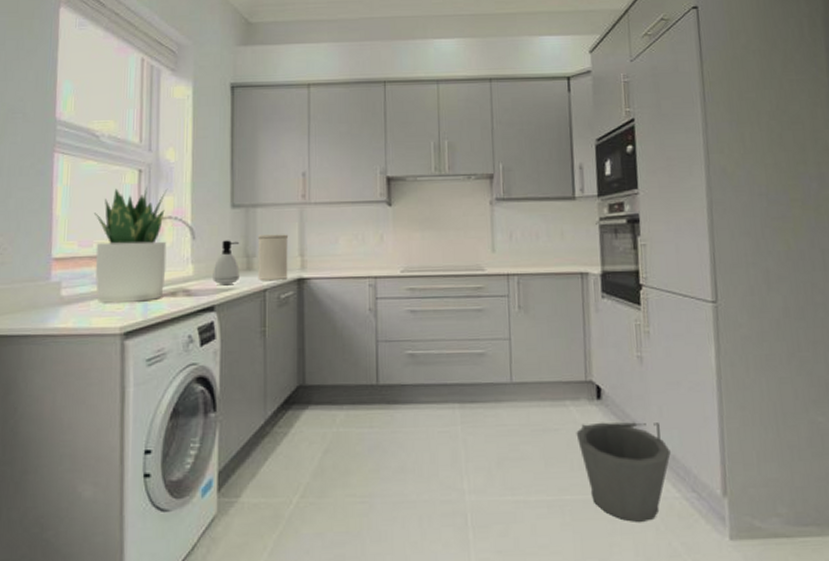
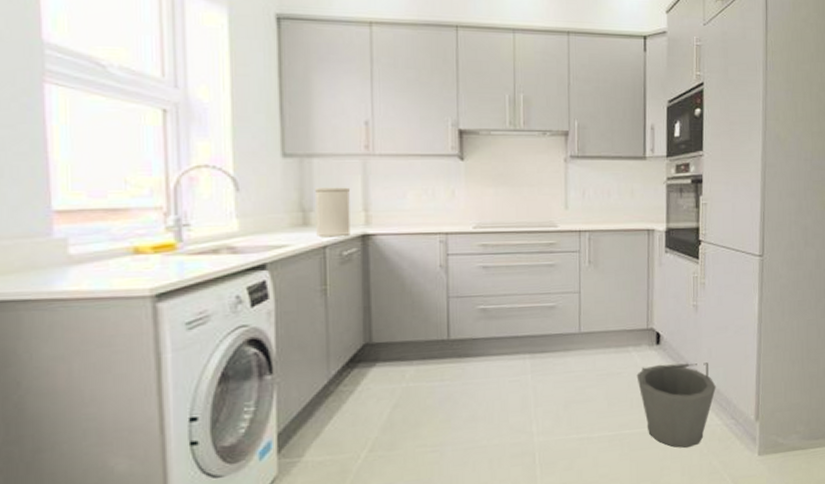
planter: present [94,186,168,304] -> none [107,129,205,264]
soap dispenser: present [213,240,240,286] -> none [262,193,295,242]

